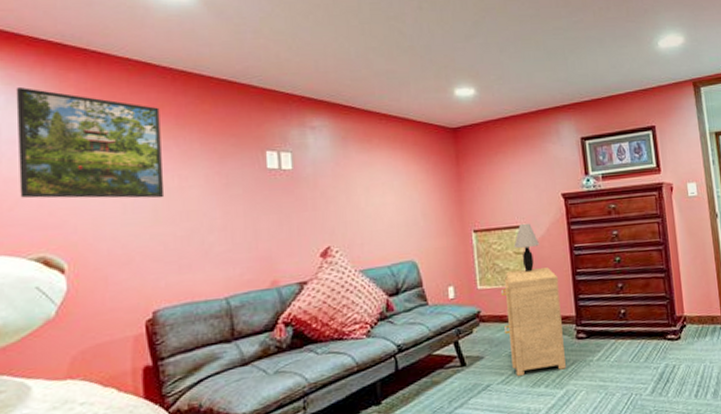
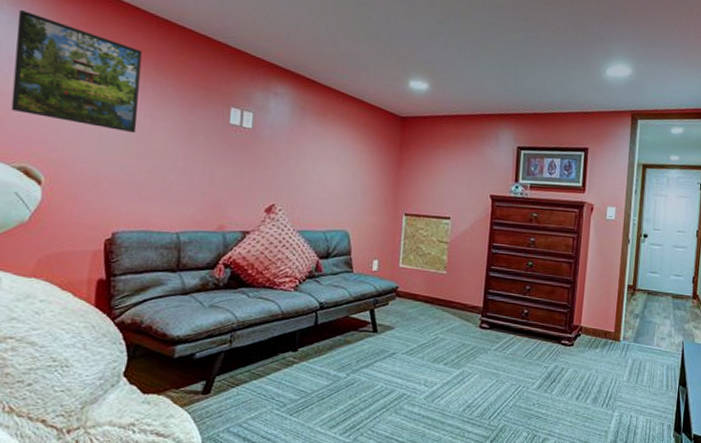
side table: present [500,267,566,376] -> none [416,256,473,352]
table lamp: present [514,223,539,273] -> none [438,215,462,261]

